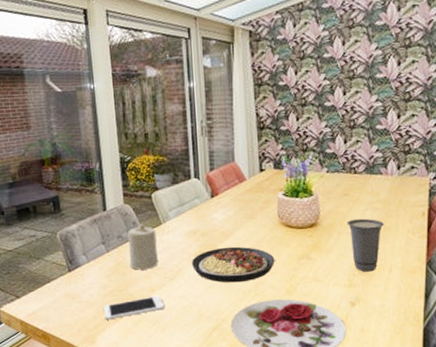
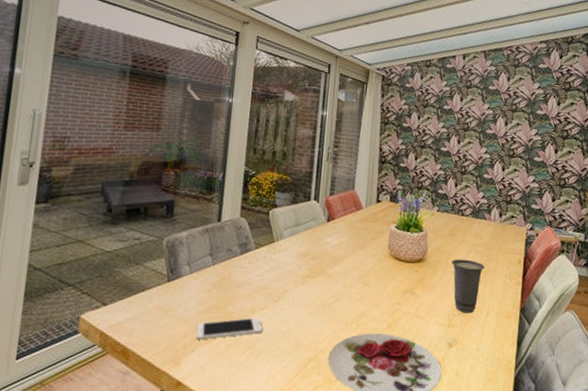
candle: present [128,223,158,270] -> none [234,239,267,288]
plate: present [191,246,275,283] -> none [297,273,381,312]

